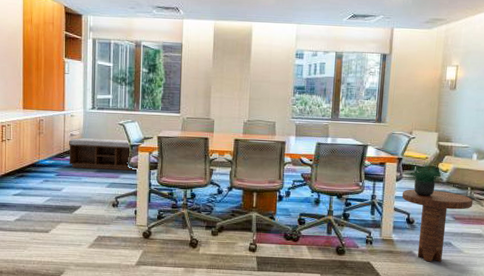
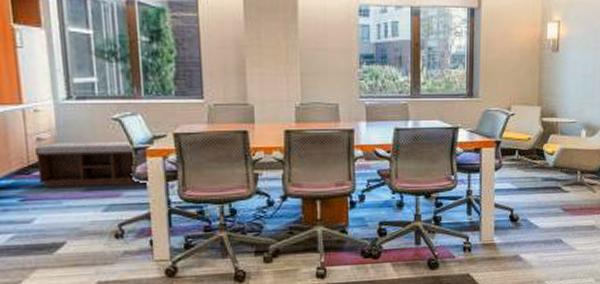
side table: present [401,189,473,262] -> none [502,177,584,266]
potted plant: present [406,160,446,196] -> none [507,141,553,186]

